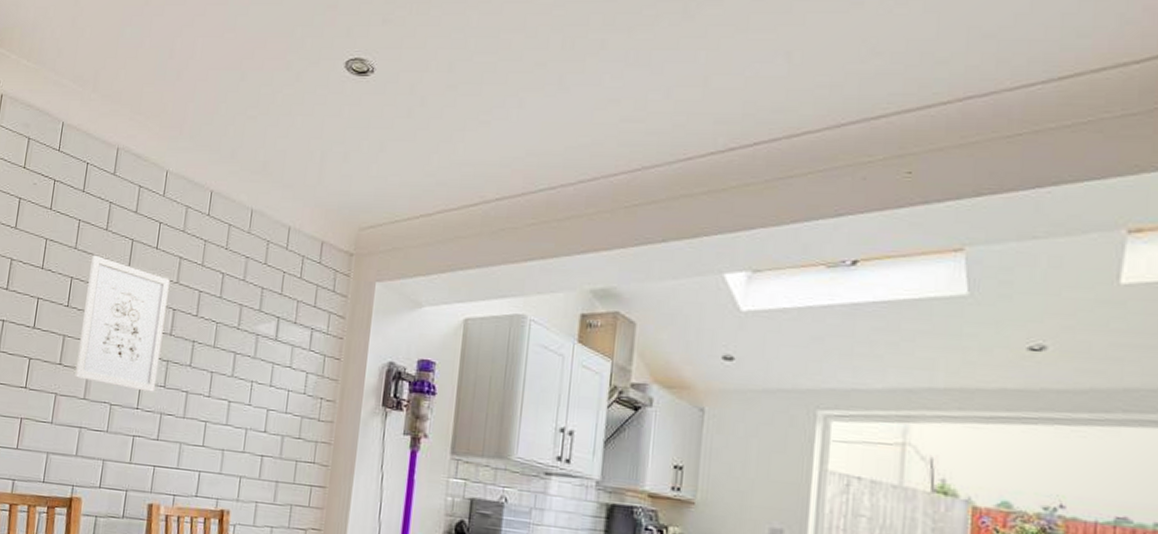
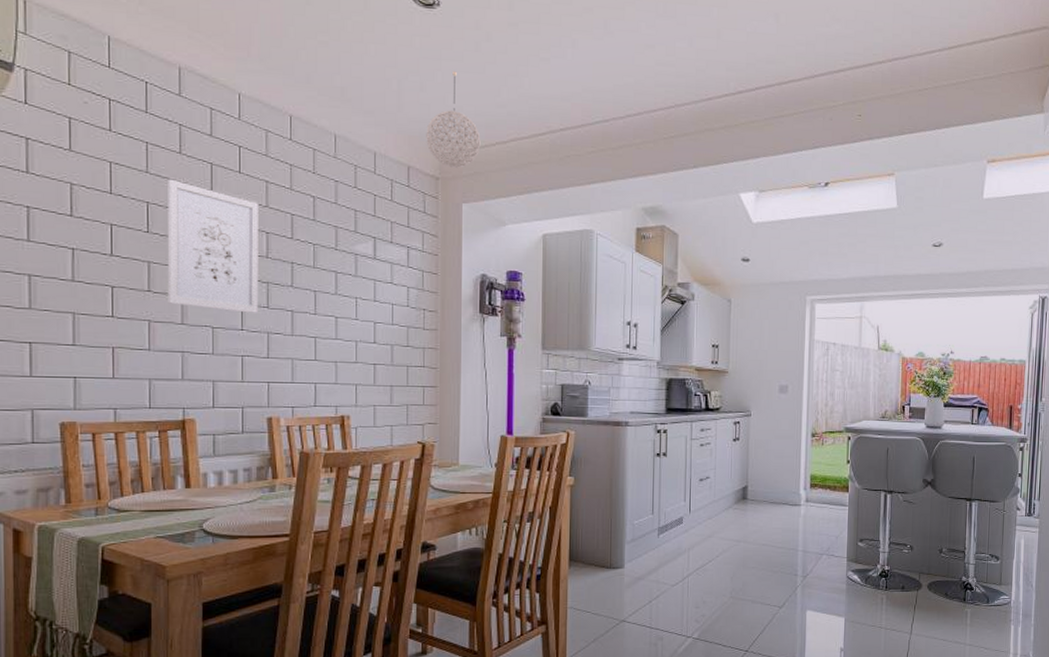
pendant light: none [343,140,404,243] -> present [426,71,481,168]

